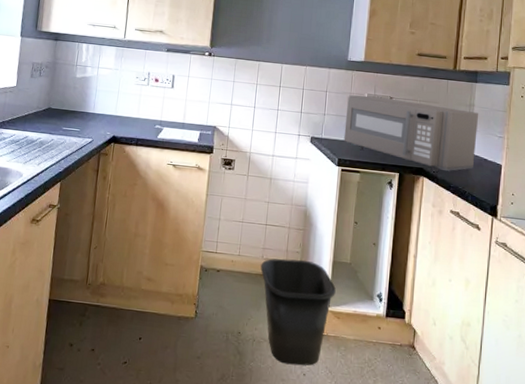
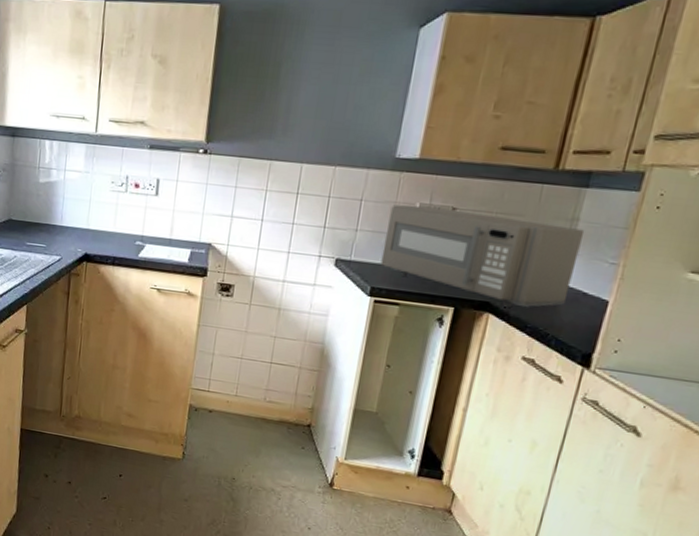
waste bin: present [260,258,336,366] -> none [262,401,355,520]

